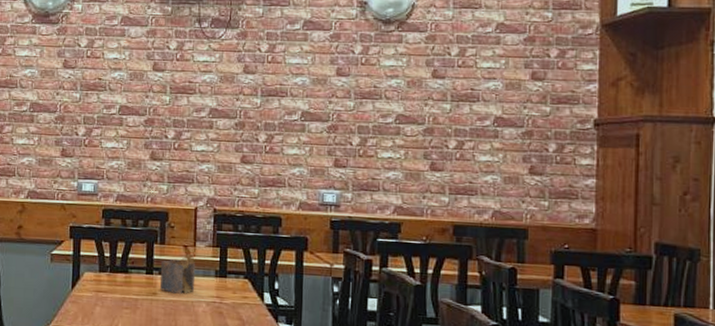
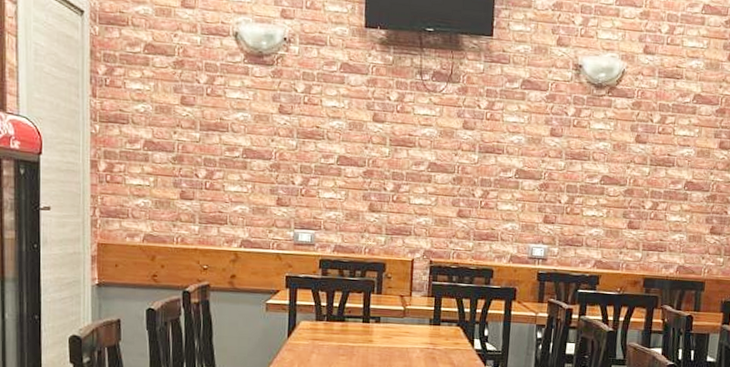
napkin holder: present [160,253,196,295] -> none [376,303,411,342]

